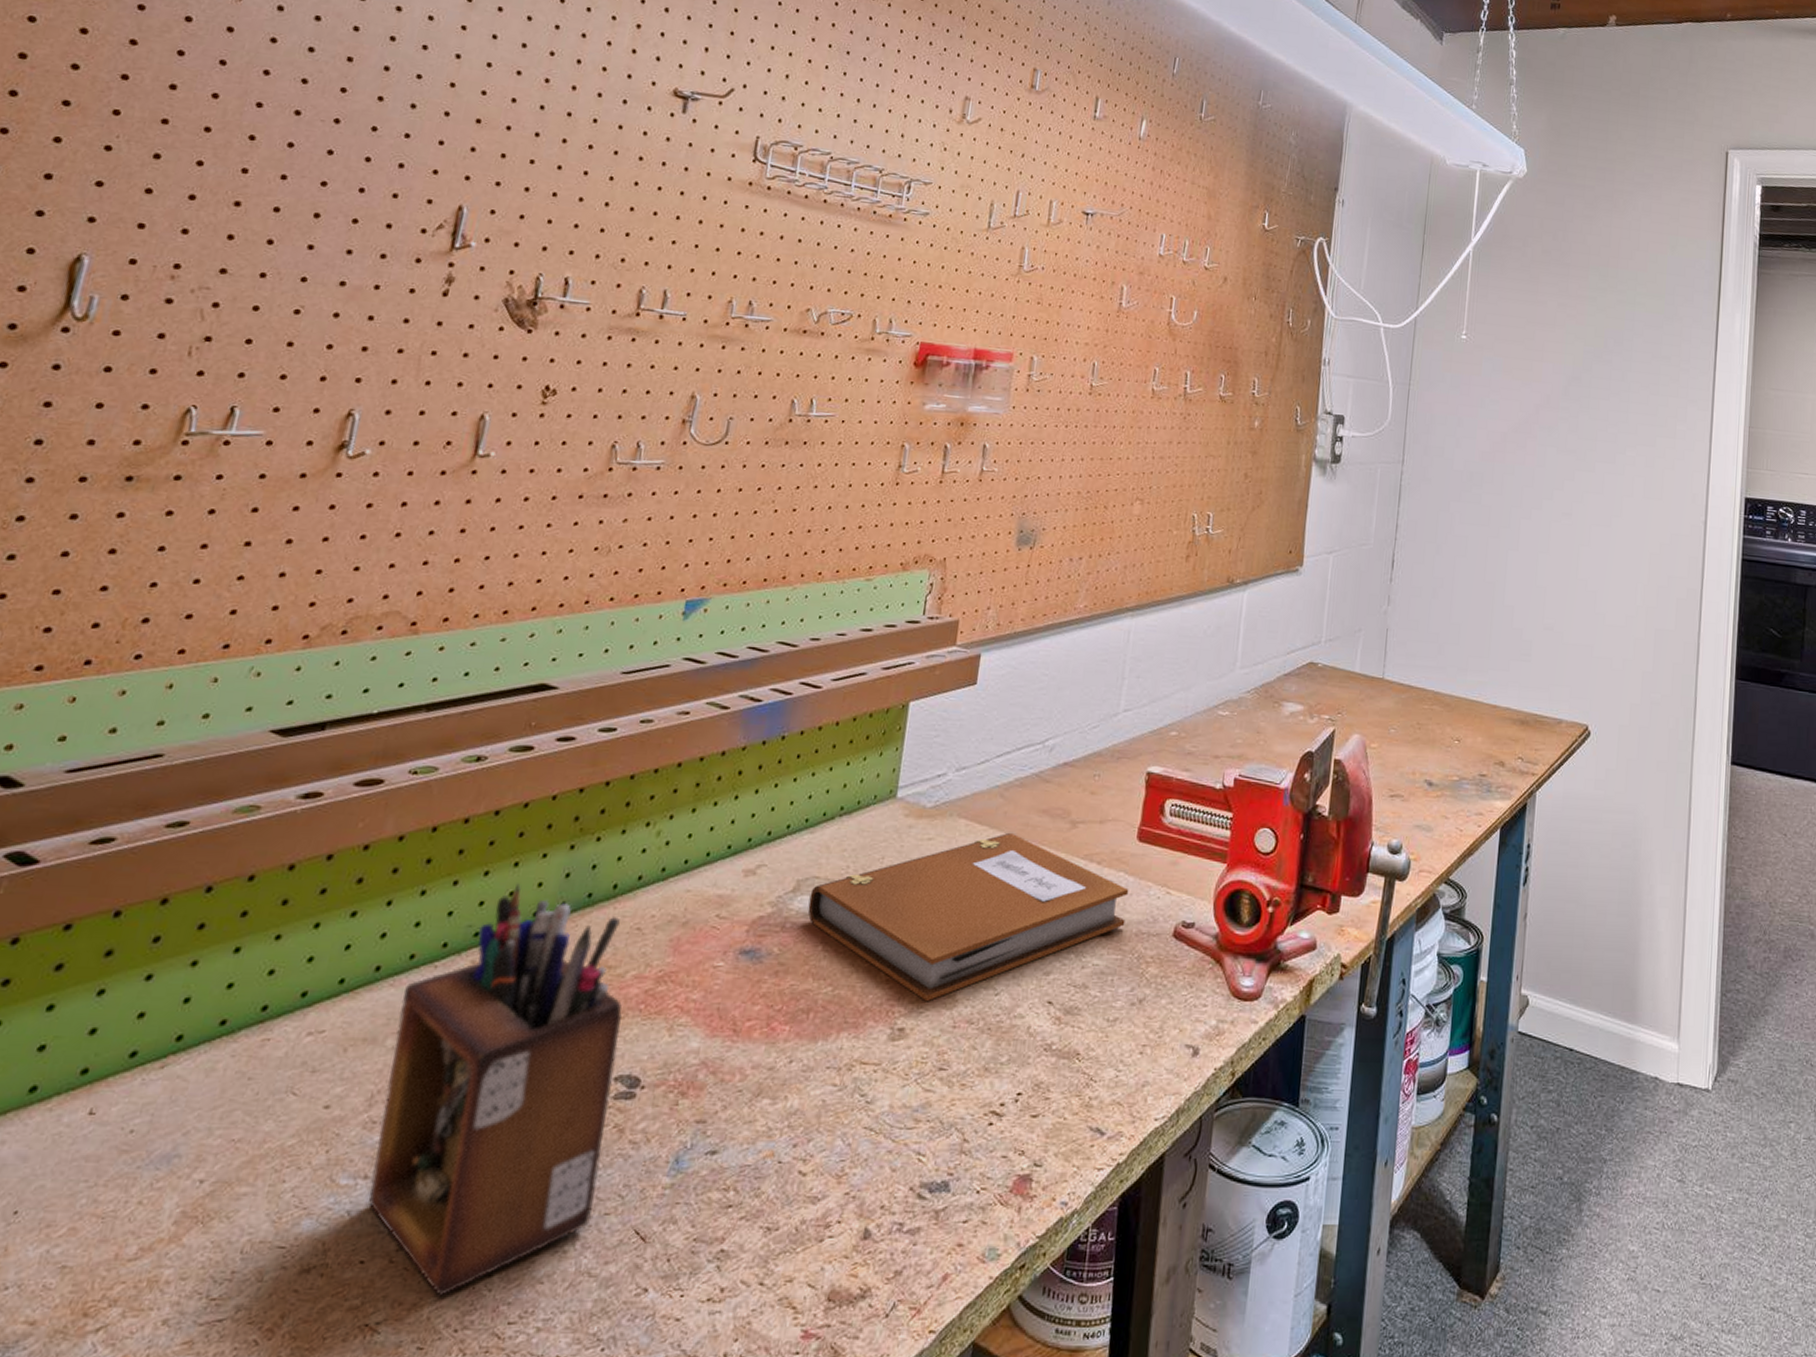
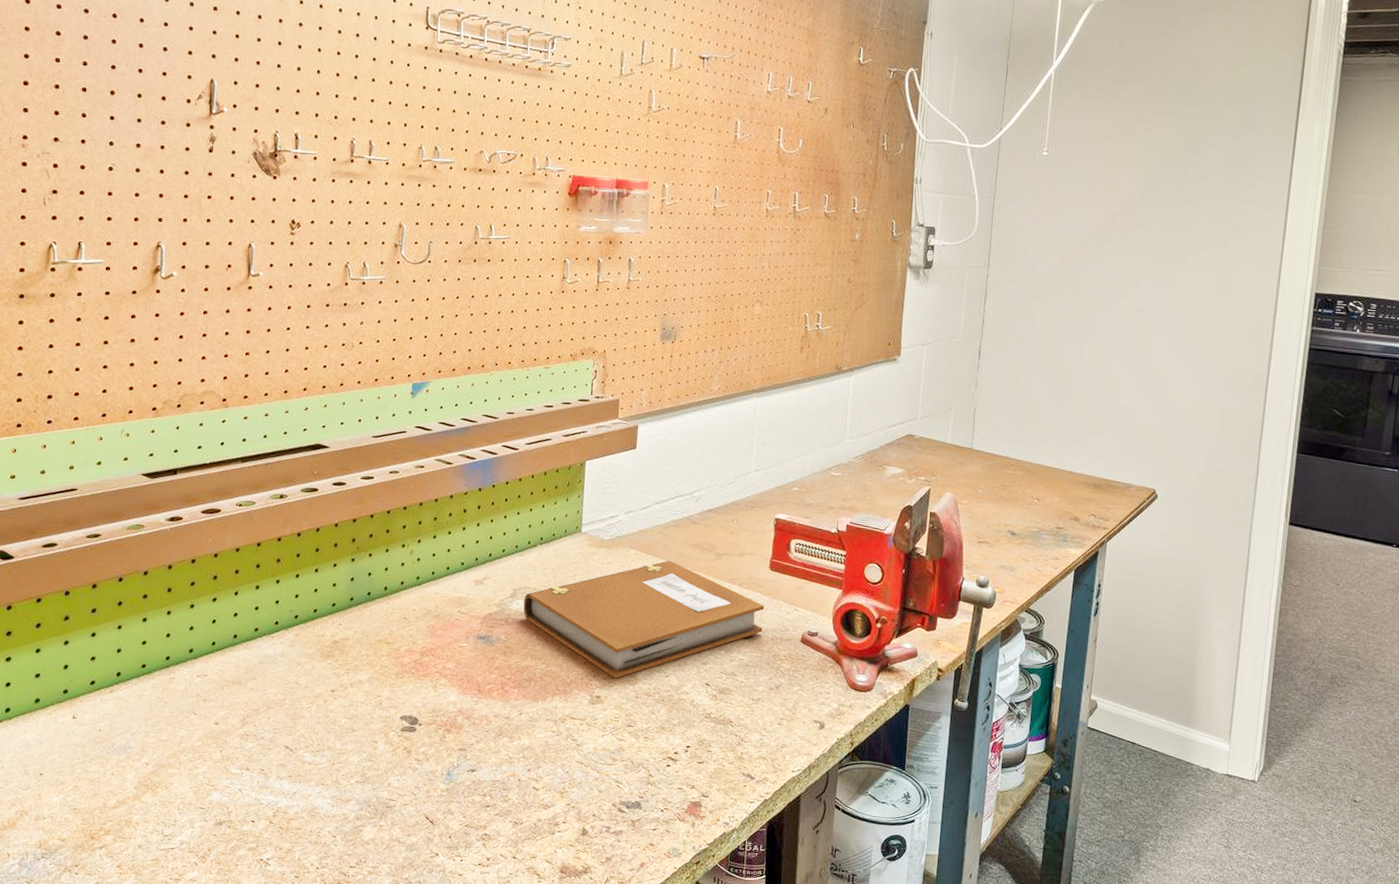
desk organizer: present [368,883,623,1296] -> none [251,583,401,846]

